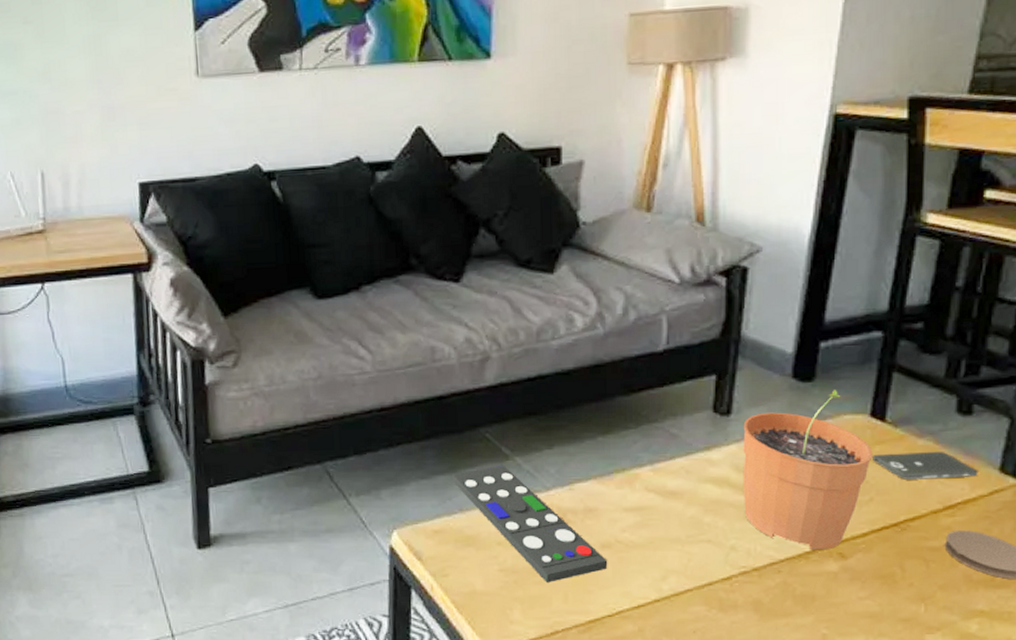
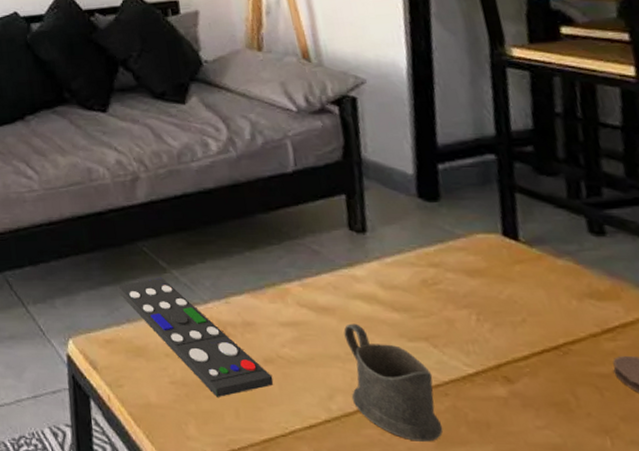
cup: none [686,507,770,616] -> present [343,323,443,442]
plant pot: present [743,390,873,550] -> none [380,210,515,373]
smartphone: present [873,451,978,480] -> none [515,271,629,301]

